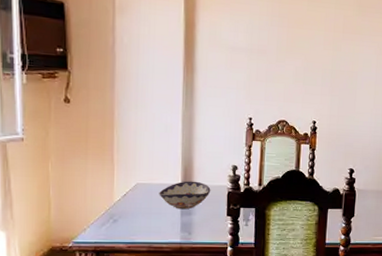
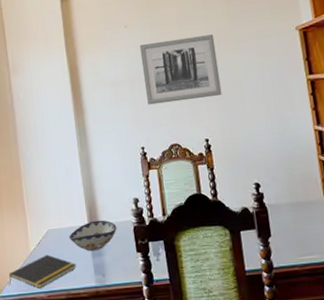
notepad: none [85,207,163,239] -> present [9,254,77,288]
wall art: none [263,15,341,82] -> present [139,34,222,105]

